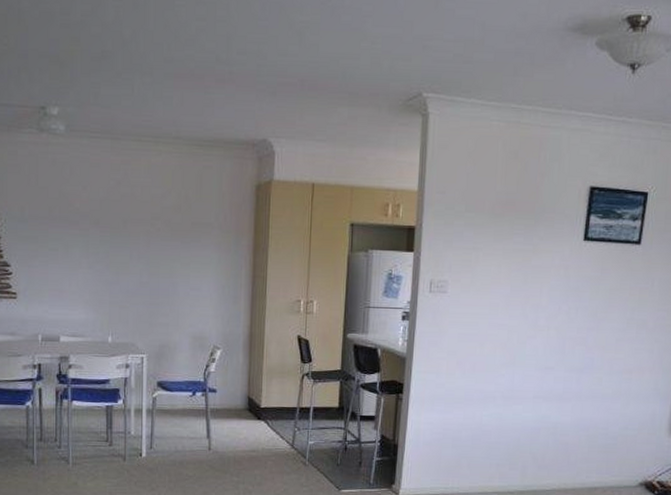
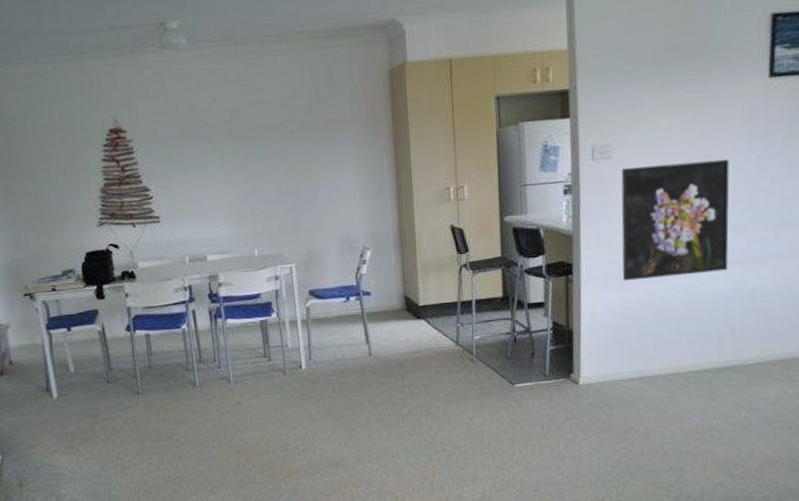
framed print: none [445,303,545,405] -> present [621,159,730,281]

